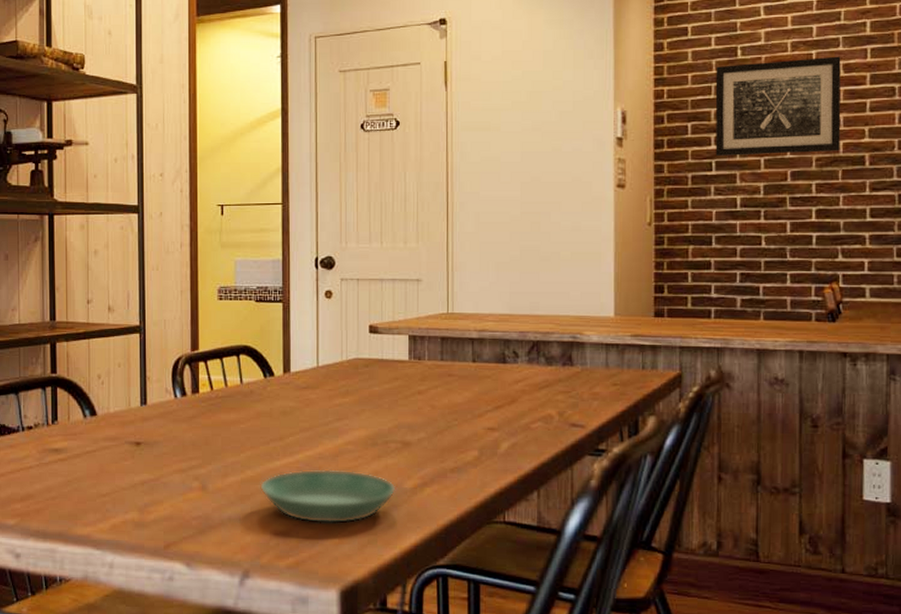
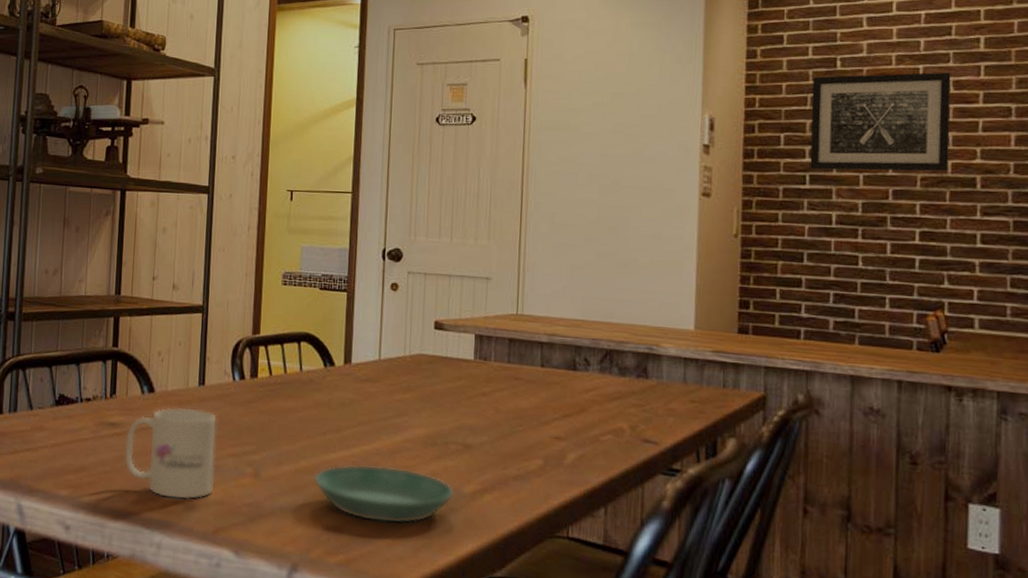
mug: none [70,428,162,519] -> present [124,406,218,500]

